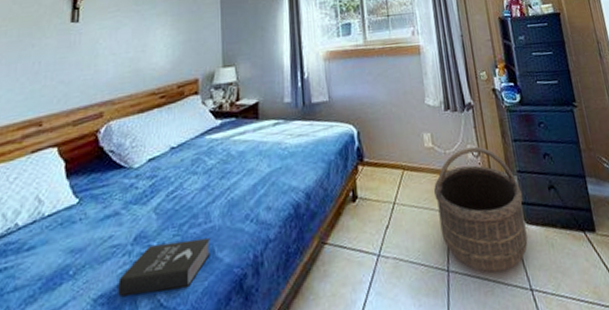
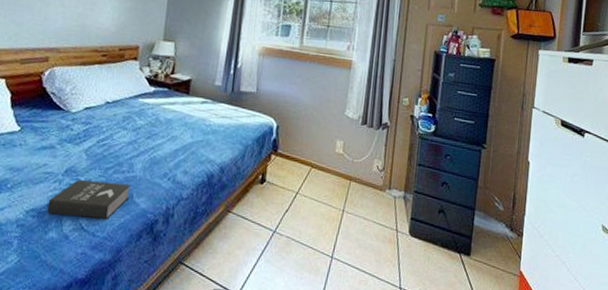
basket: present [433,146,528,273] -> none [333,161,414,269]

